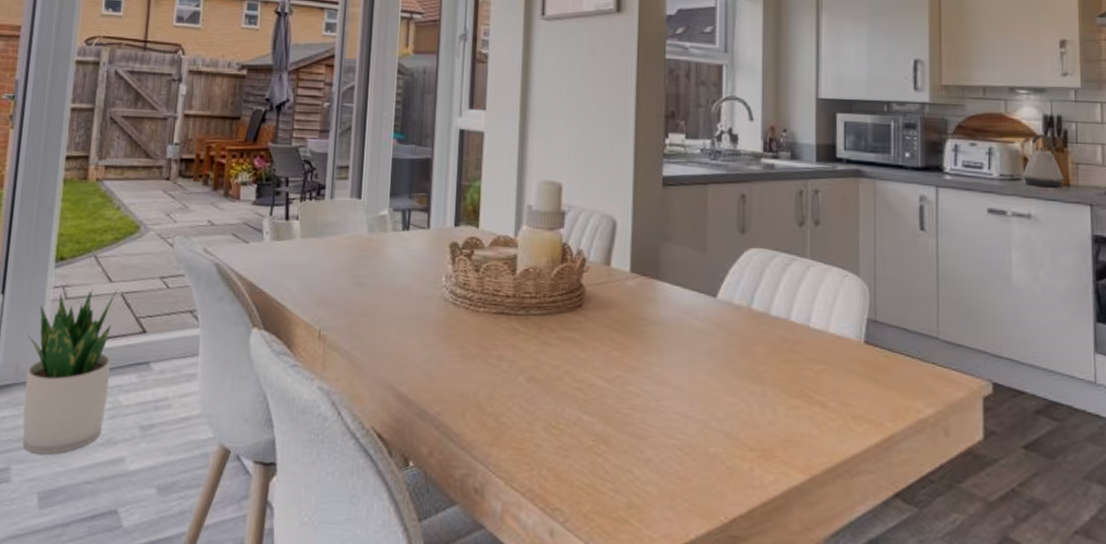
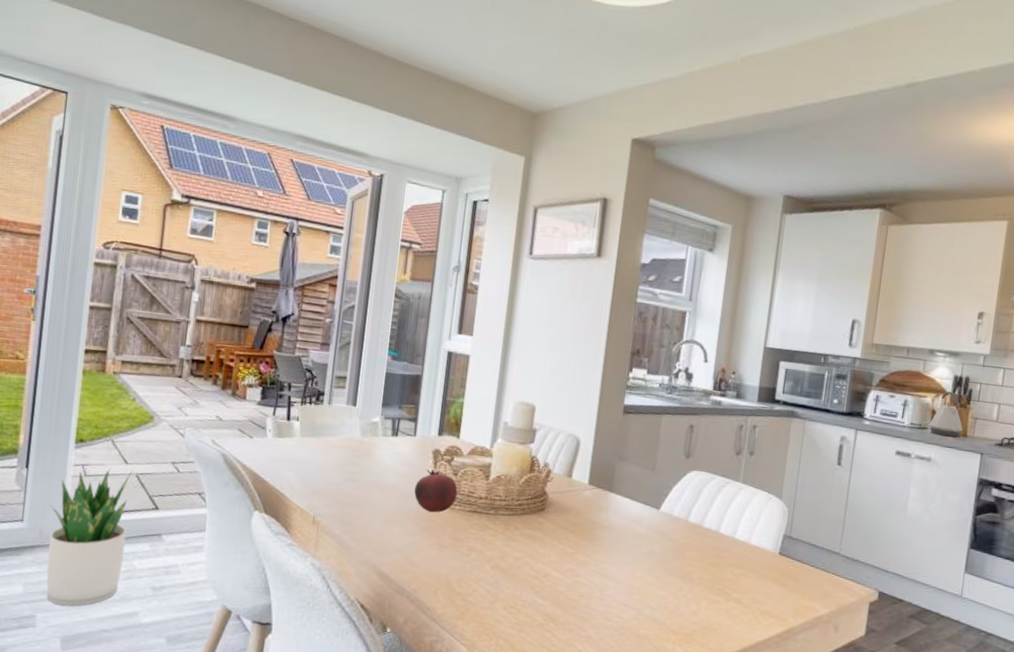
fruit: none [431,265,481,318] -> present [414,469,458,513]

